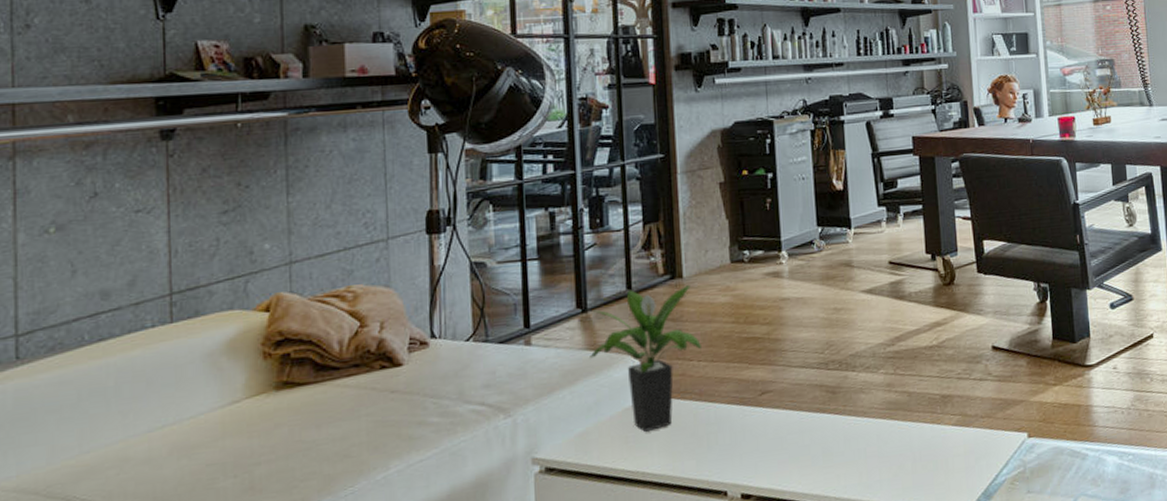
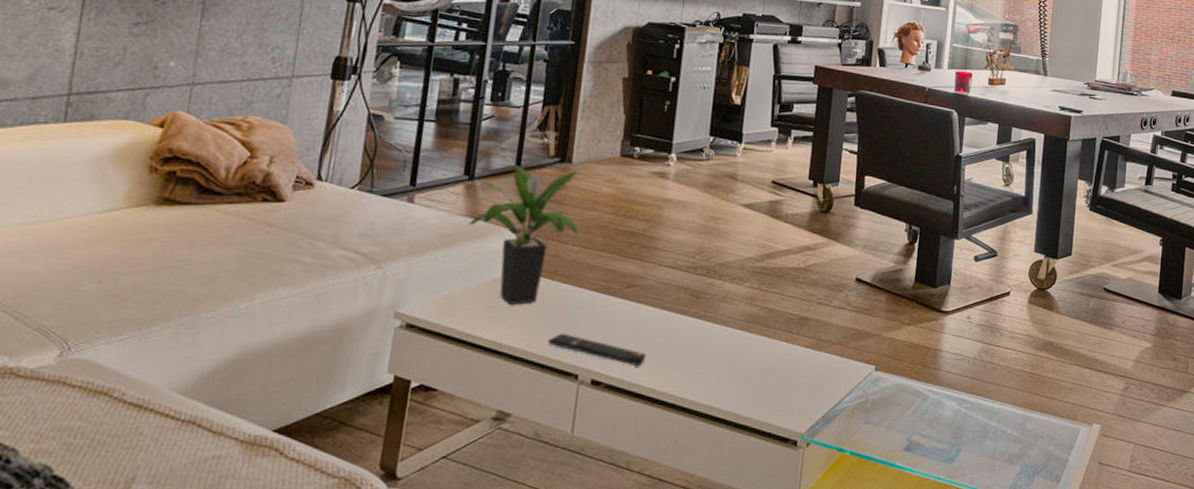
remote control: none [690,451,793,473] -> present [547,333,647,367]

